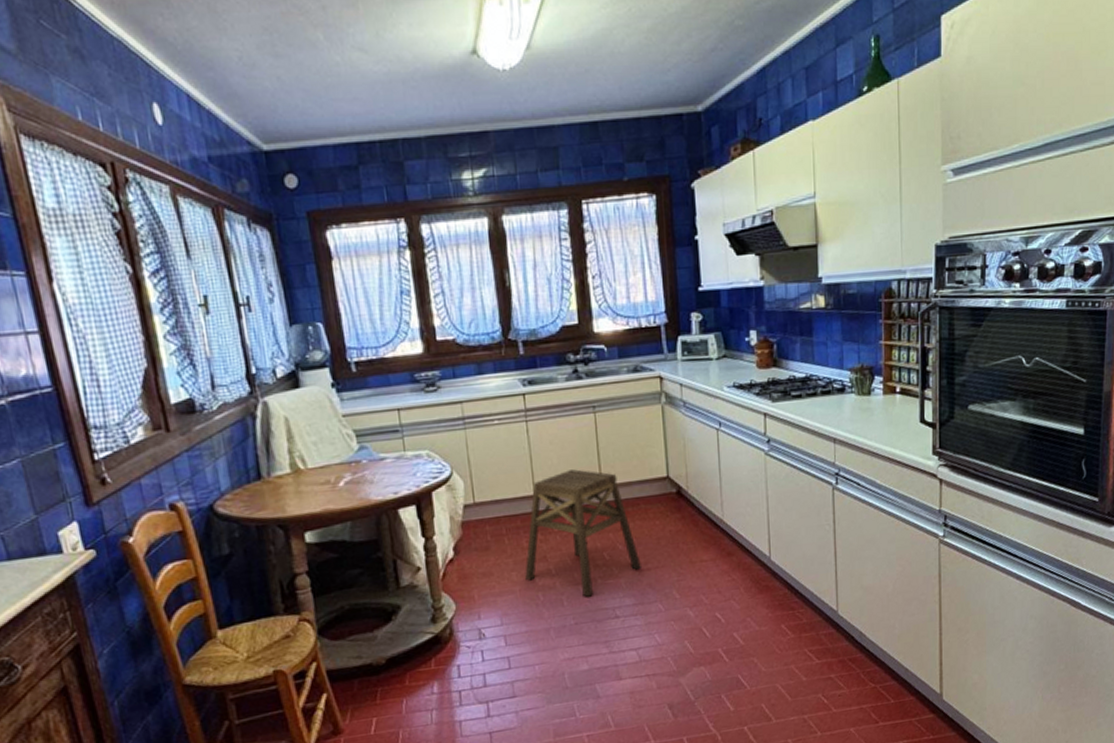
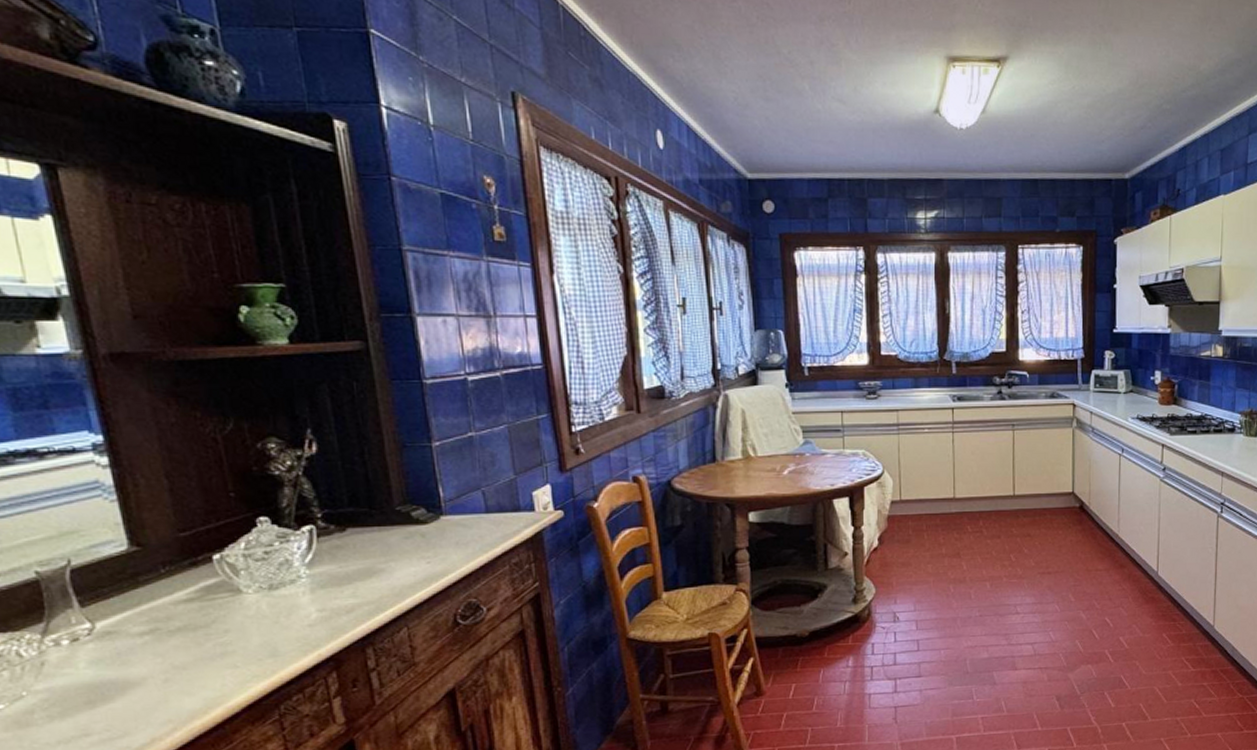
stool: present [525,469,641,597] -> none [939,478,1043,593]

